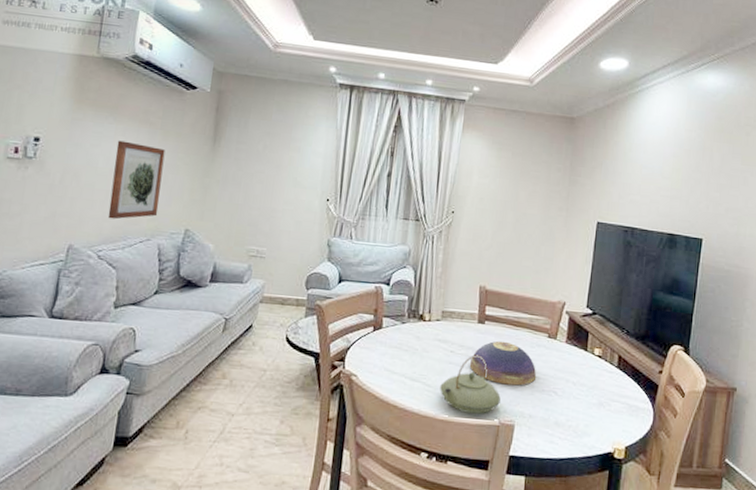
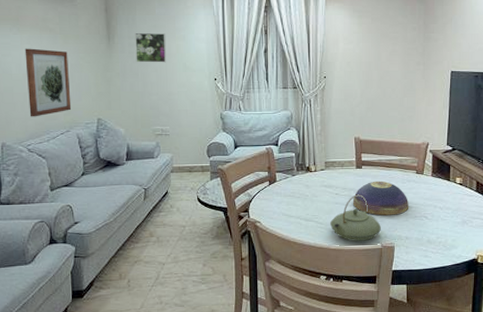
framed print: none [241,137,280,175] -> present [135,32,167,63]

